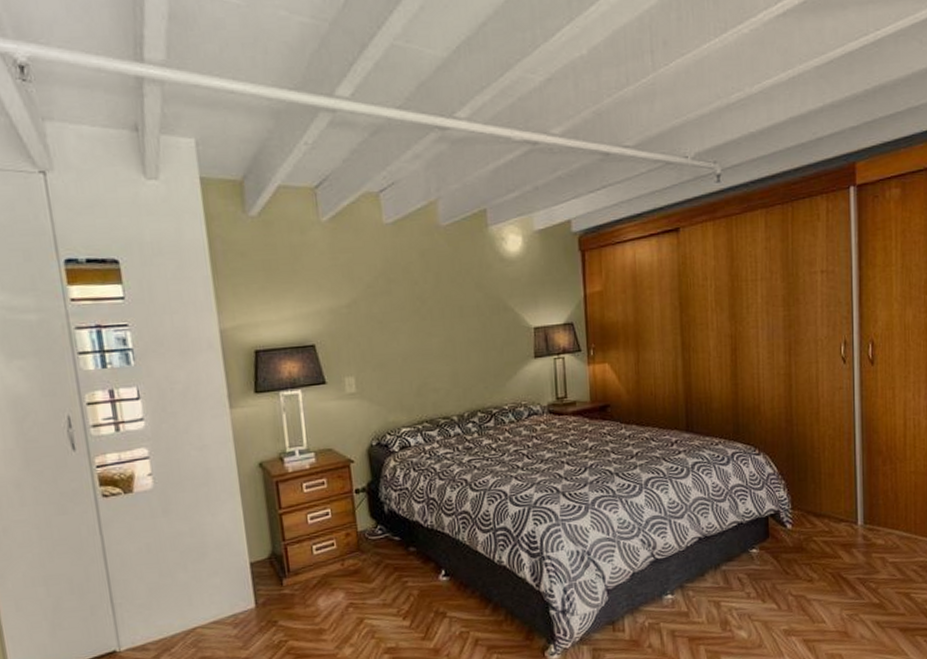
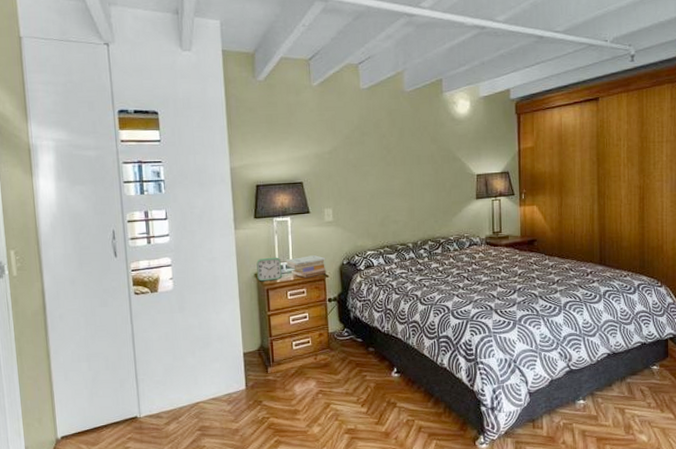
alarm clock: none [260,440,294,473] -> present [256,257,282,282]
books: none [298,436,352,466] -> present [285,255,327,279]

